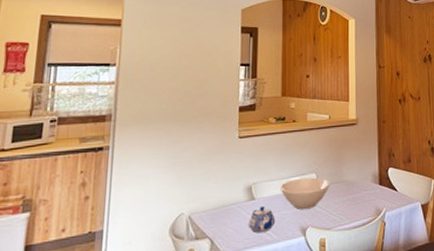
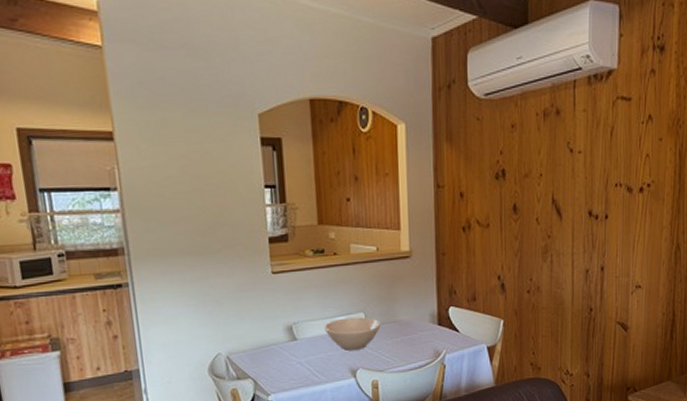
teapot: present [248,207,276,233] -> none [292,347,322,373]

